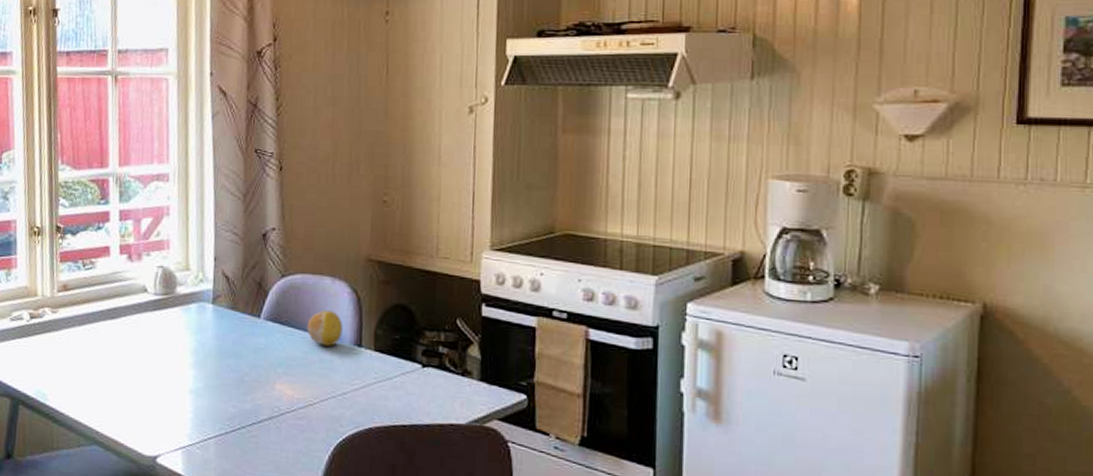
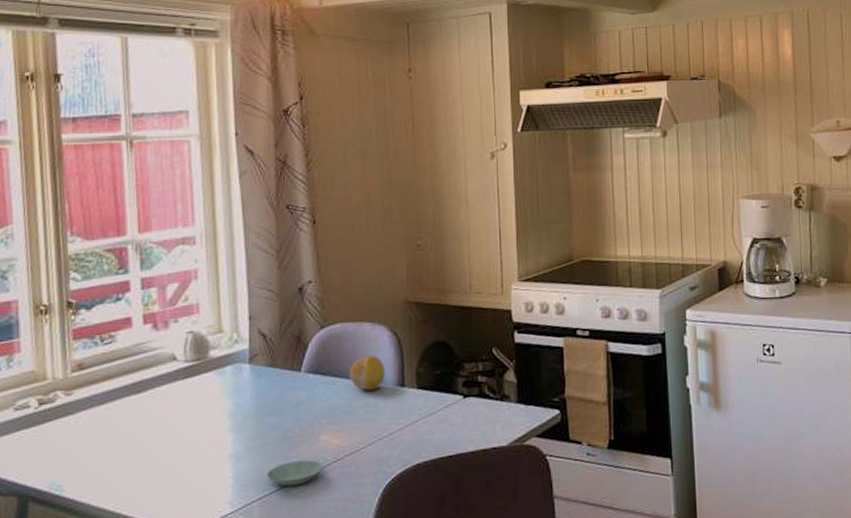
saucer: none [223,405,277,430] -> present [266,460,323,486]

